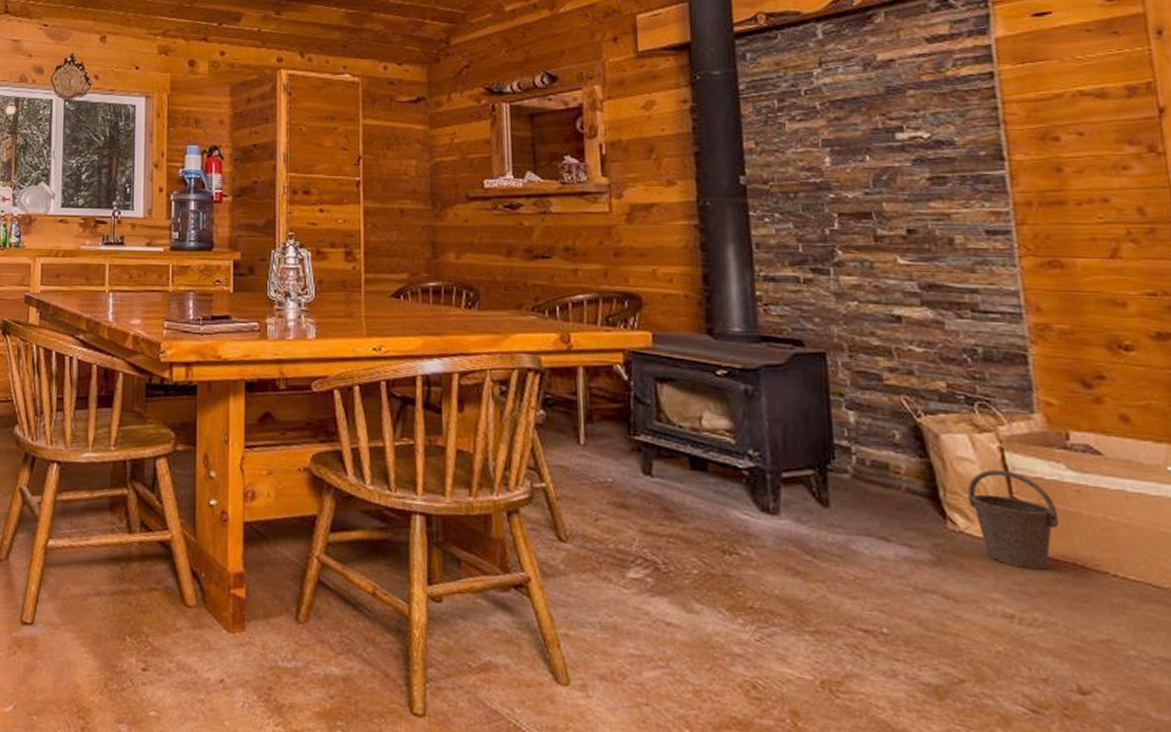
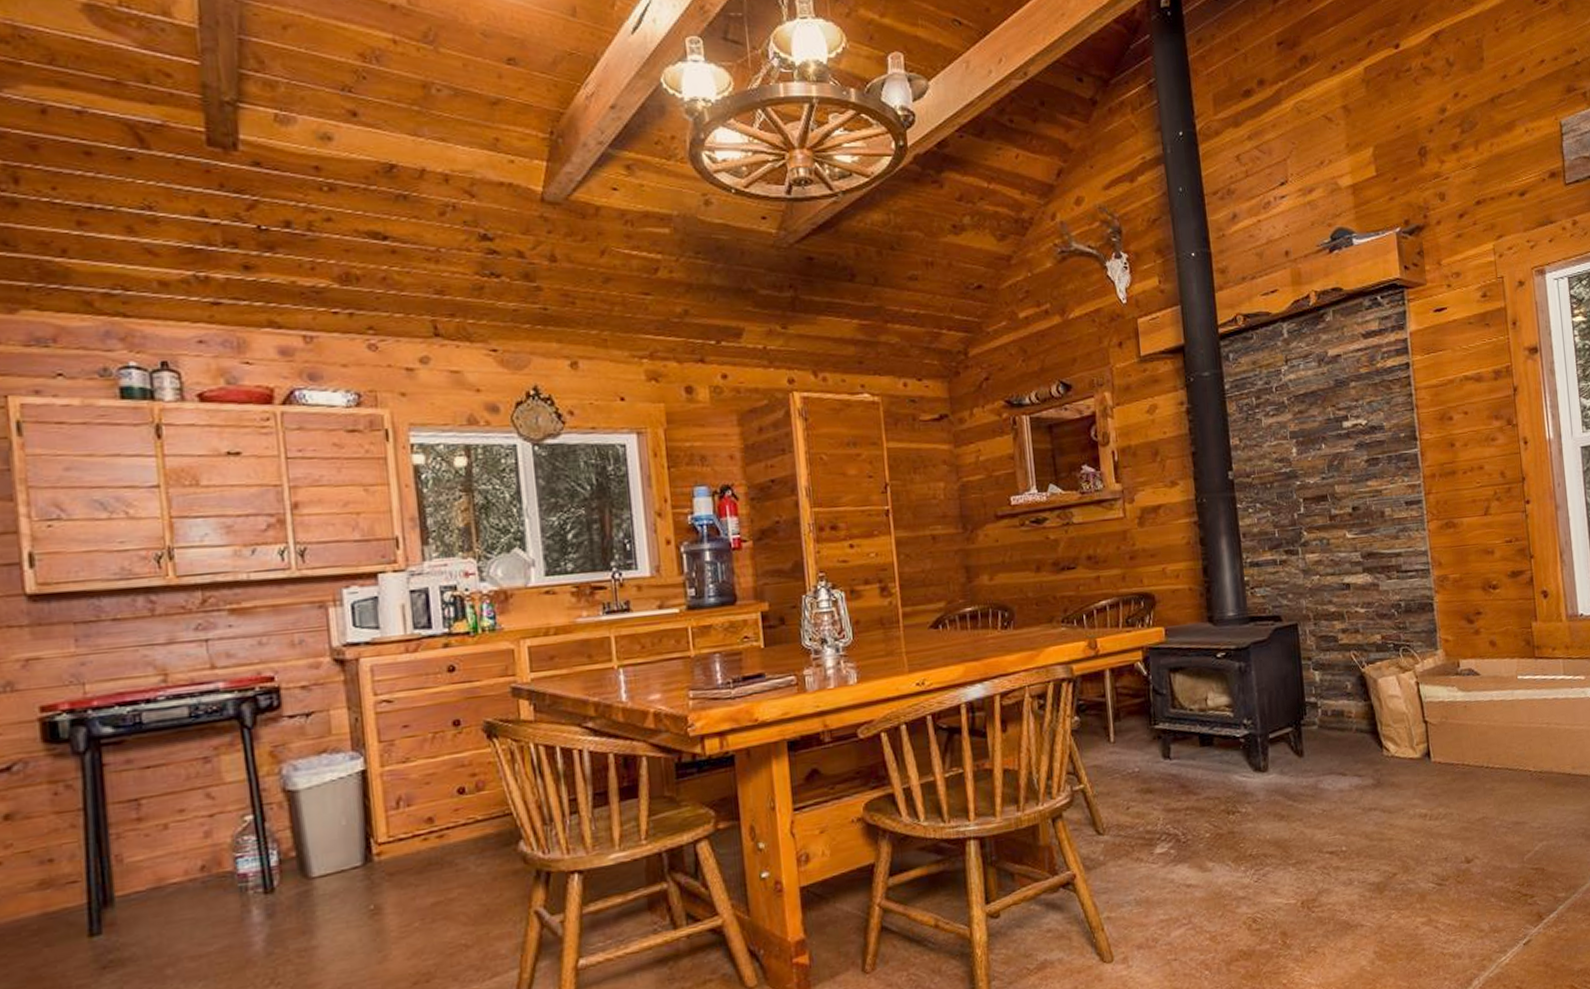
bucket: present [967,469,1059,570] -> none [1396,699,1453,776]

